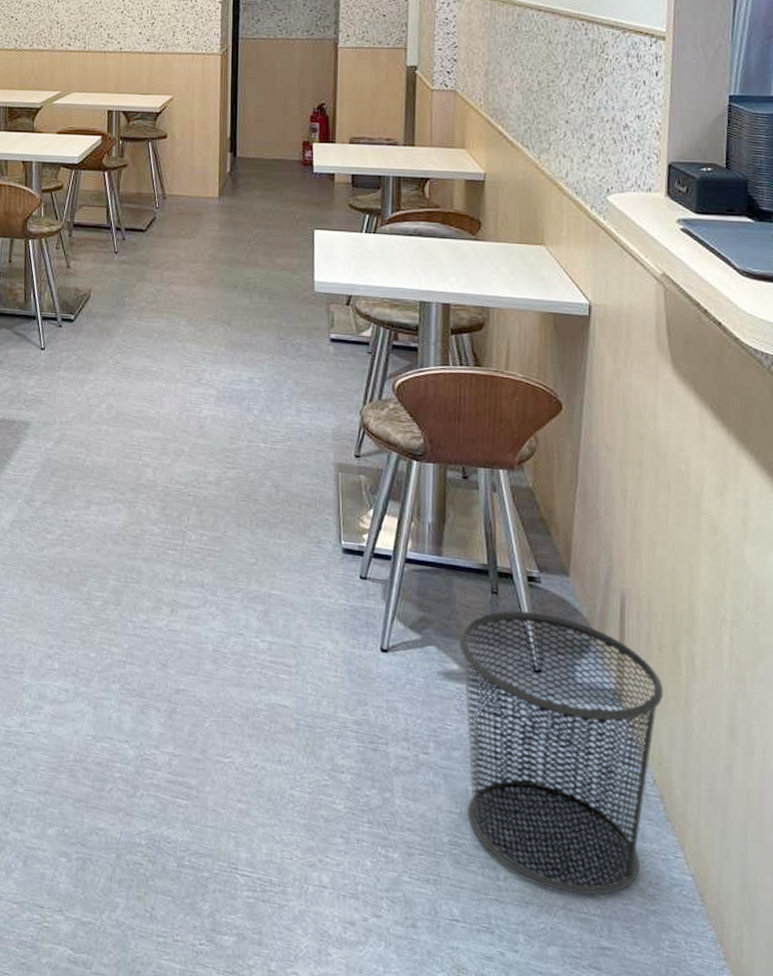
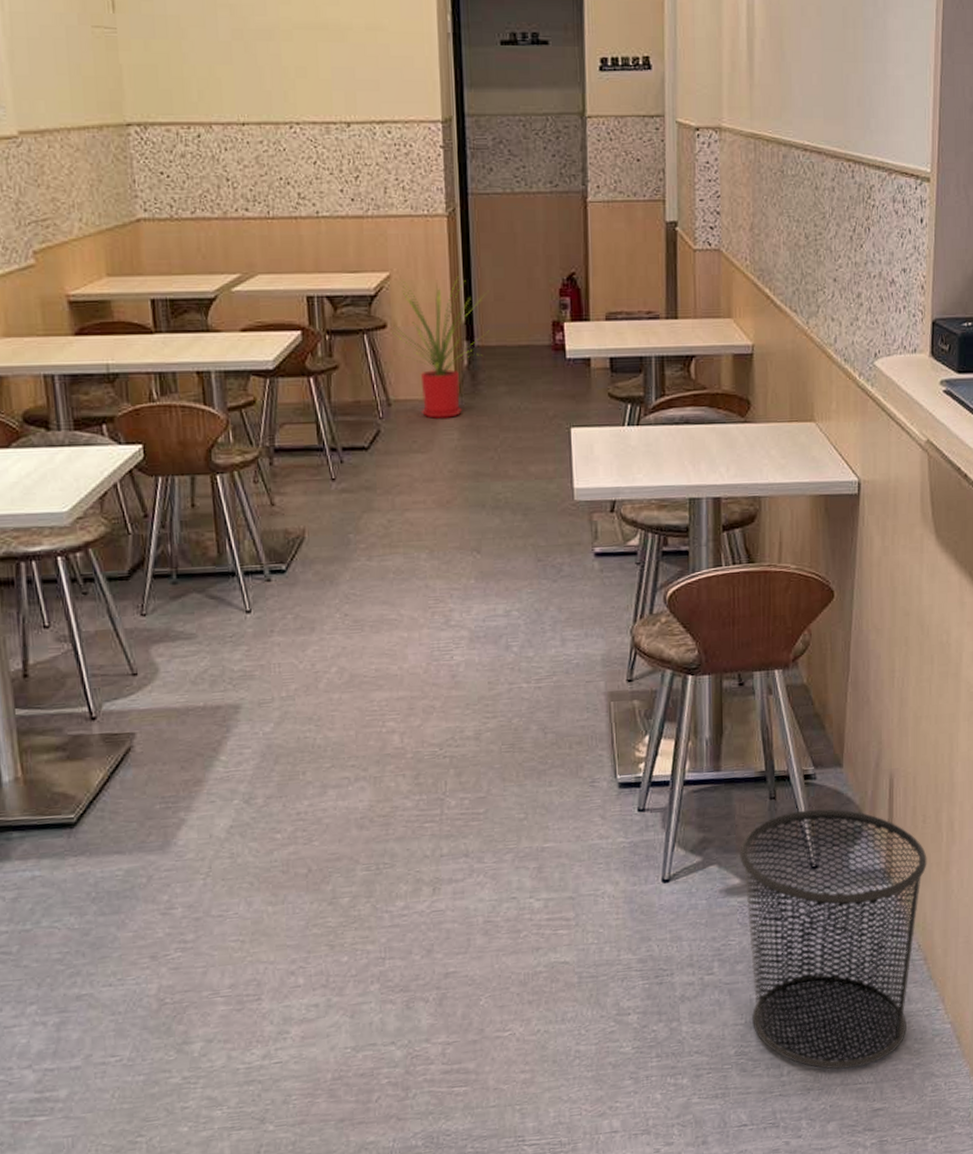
house plant: none [170,101,248,213] -> present [390,276,488,419]

